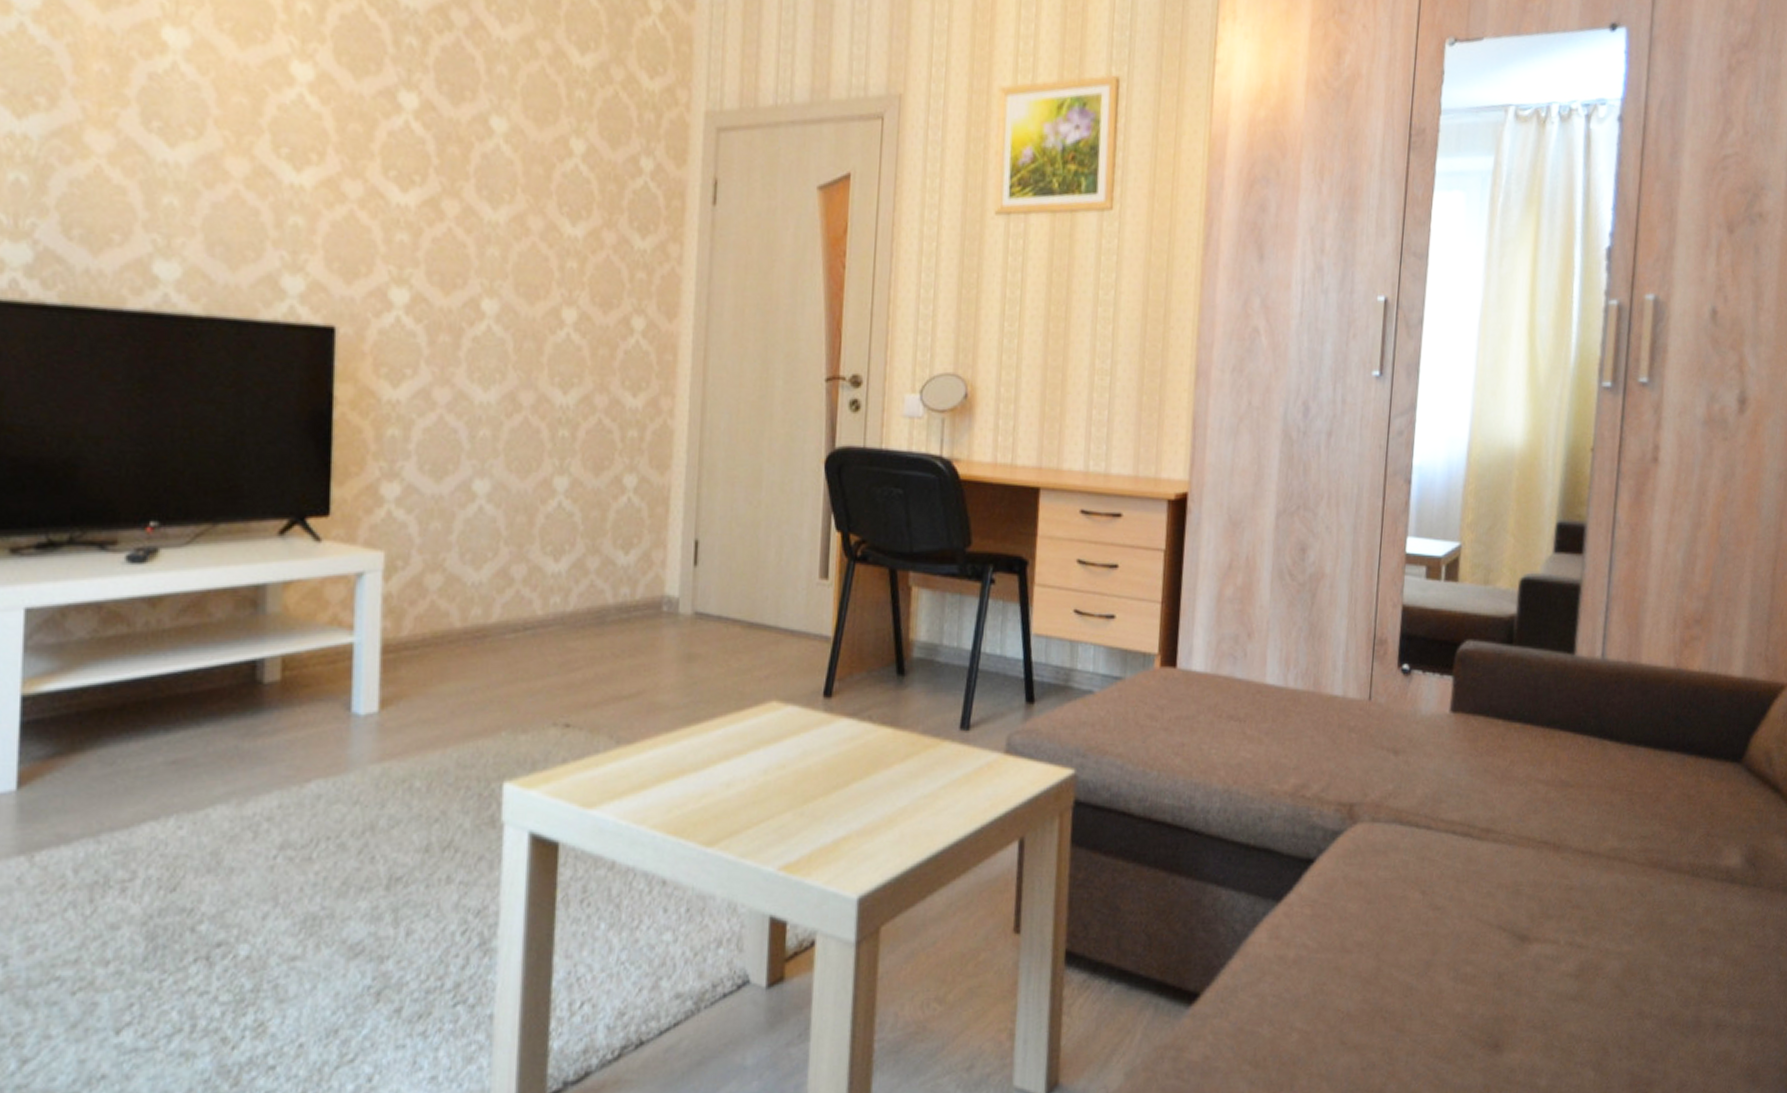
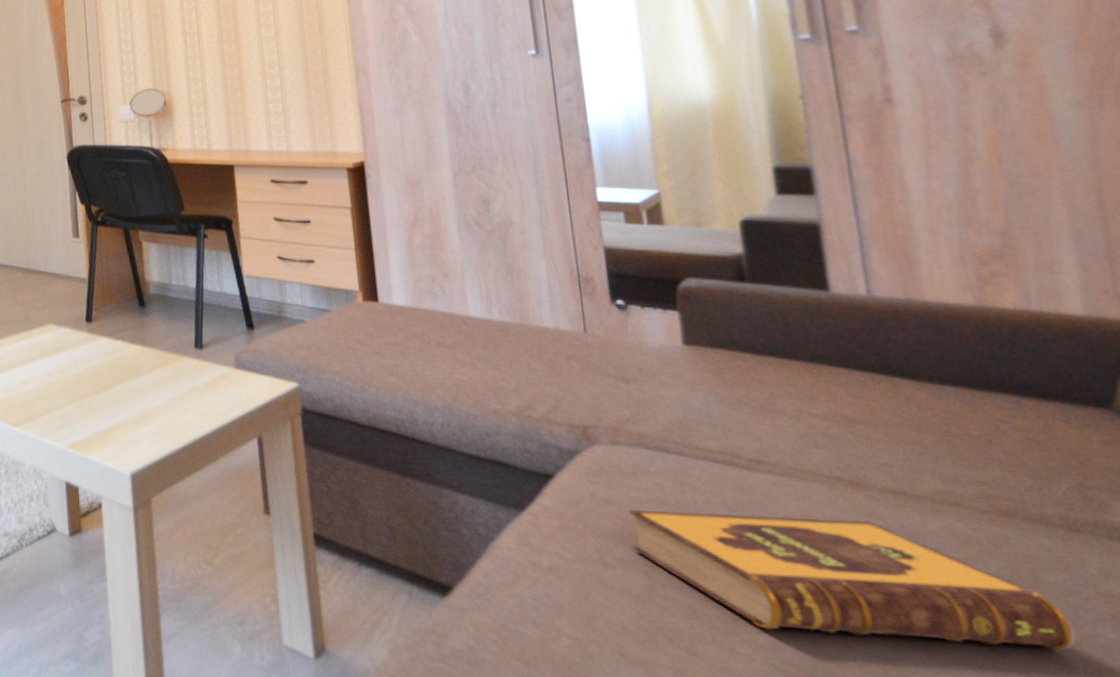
hardback book: none [1370,882,1678,998] -> present [628,510,1076,650]

